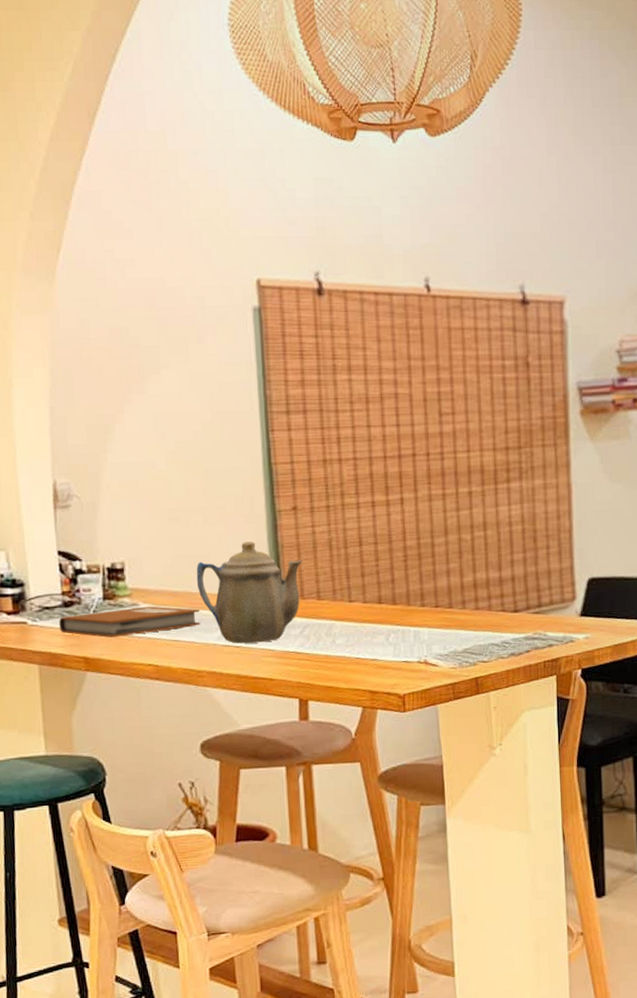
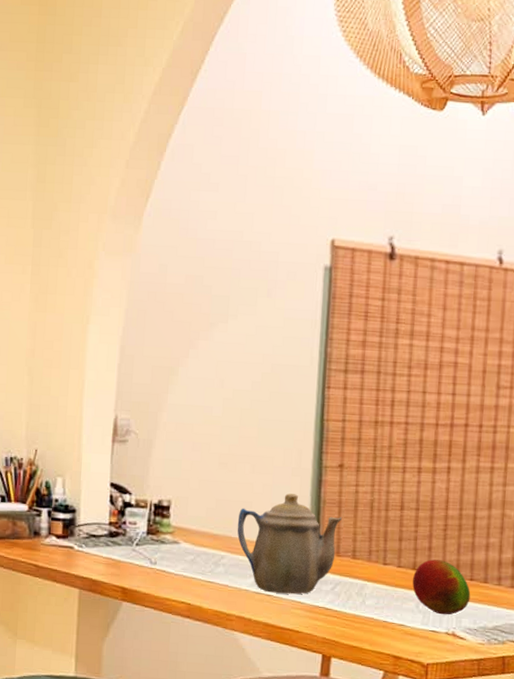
notebook: present [59,606,201,638] -> none [103,545,236,572]
fruit: none [380,591,438,645] -> present [412,559,471,615]

